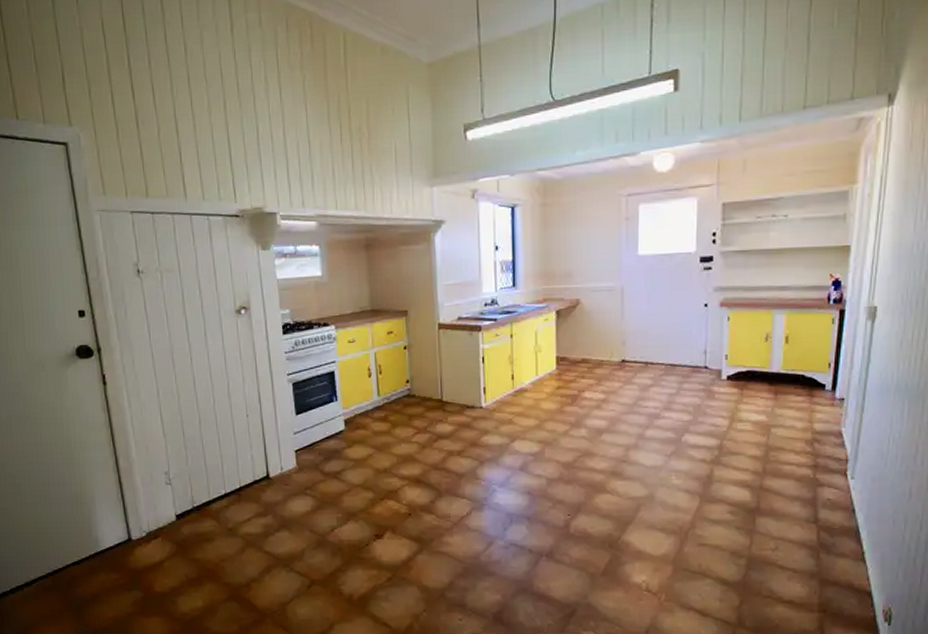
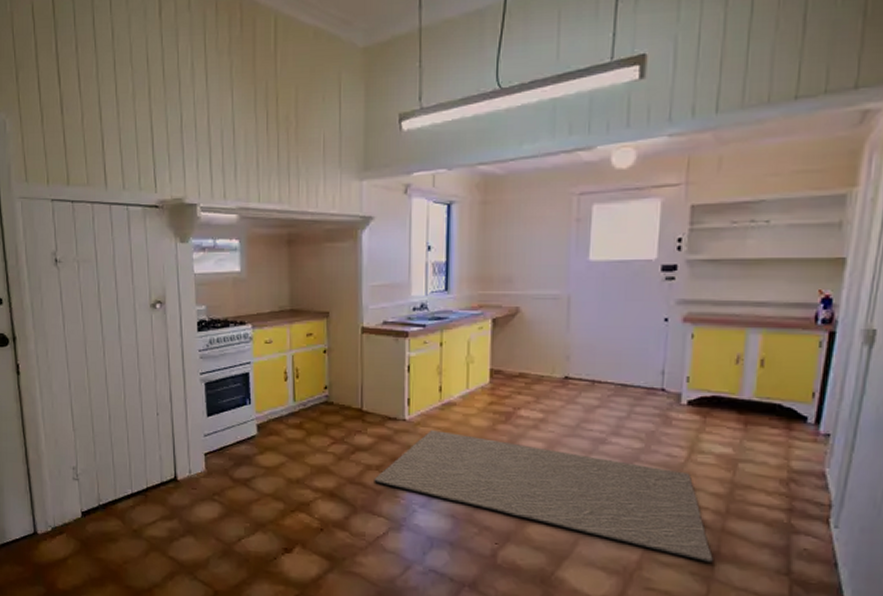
rug: none [456,414,754,517] -> present [374,429,713,562]

